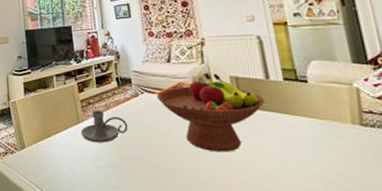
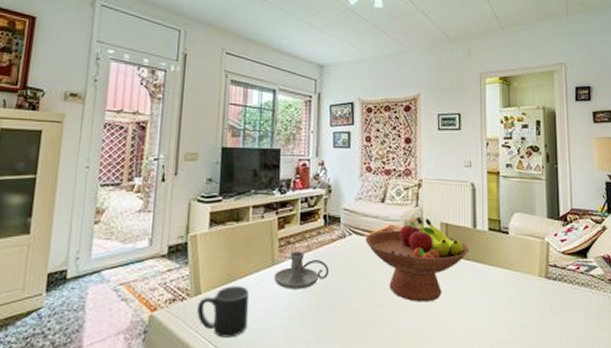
mug: none [24,141,66,183] -> present [197,286,250,338]

